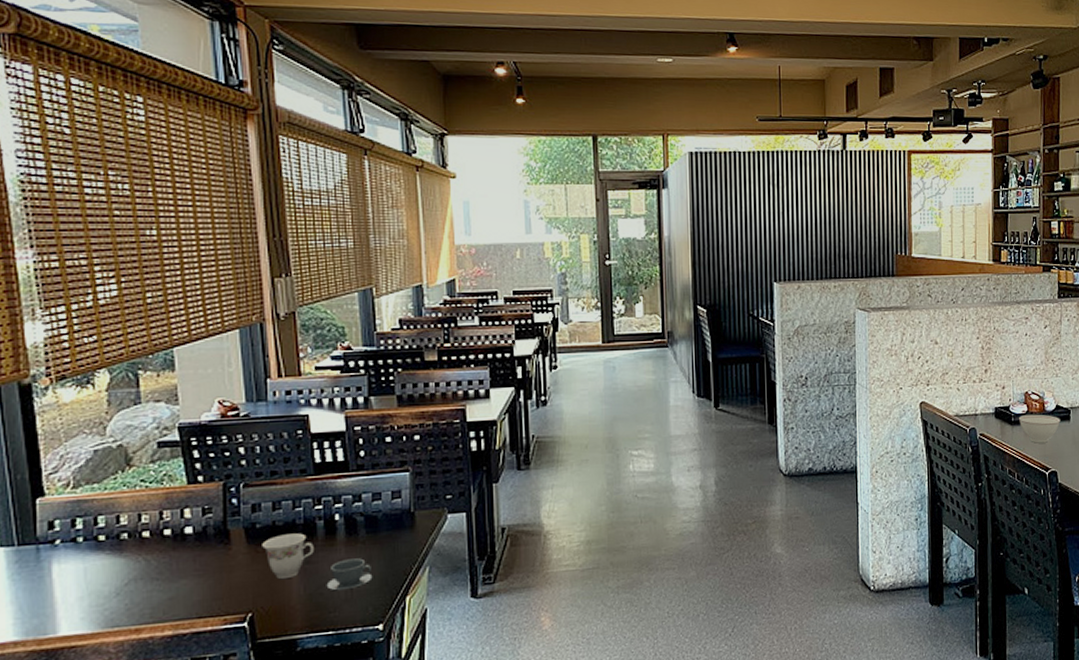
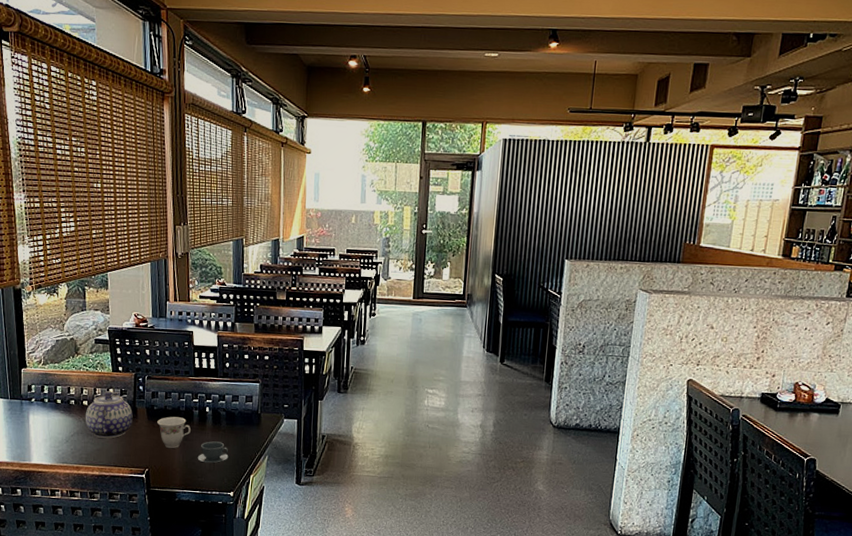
teapot: none [146,511,224,581] -> present [85,391,133,439]
bowl: present [1019,414,1061,443] -> none [784,403,829,432]

